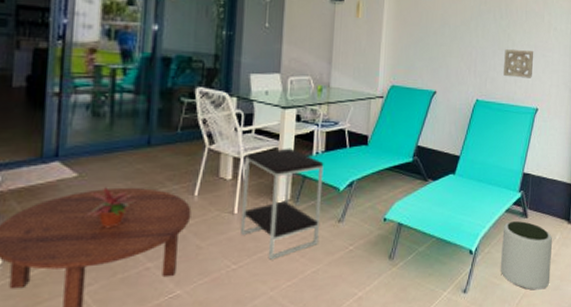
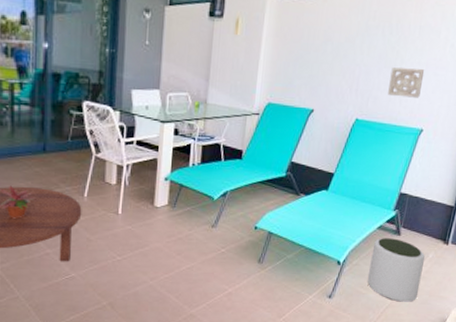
side table: present [241,148,324,260] -> none [124,159,200,255]

